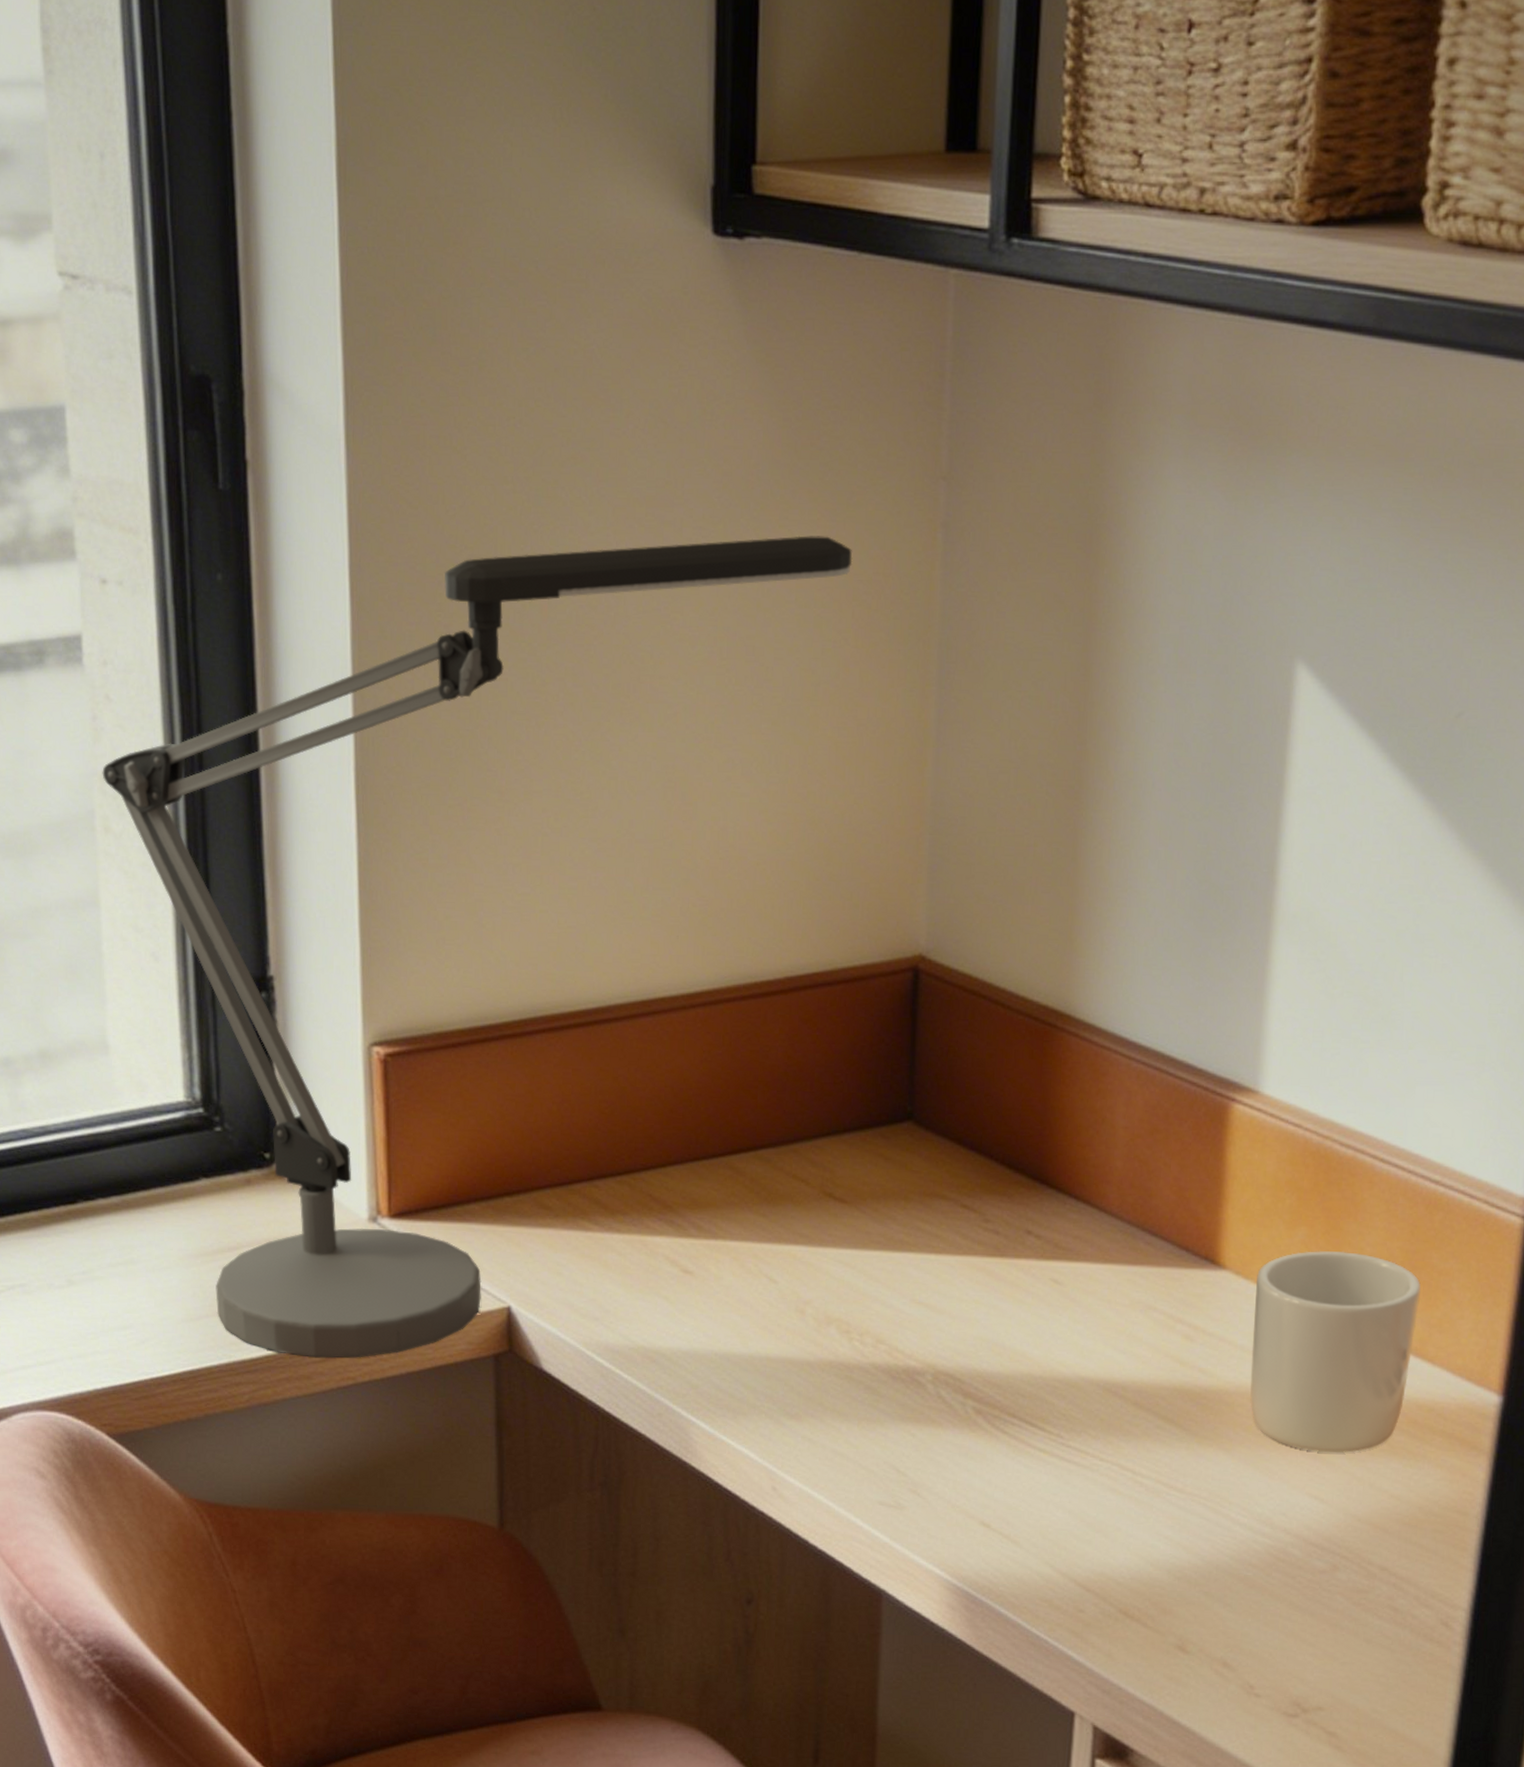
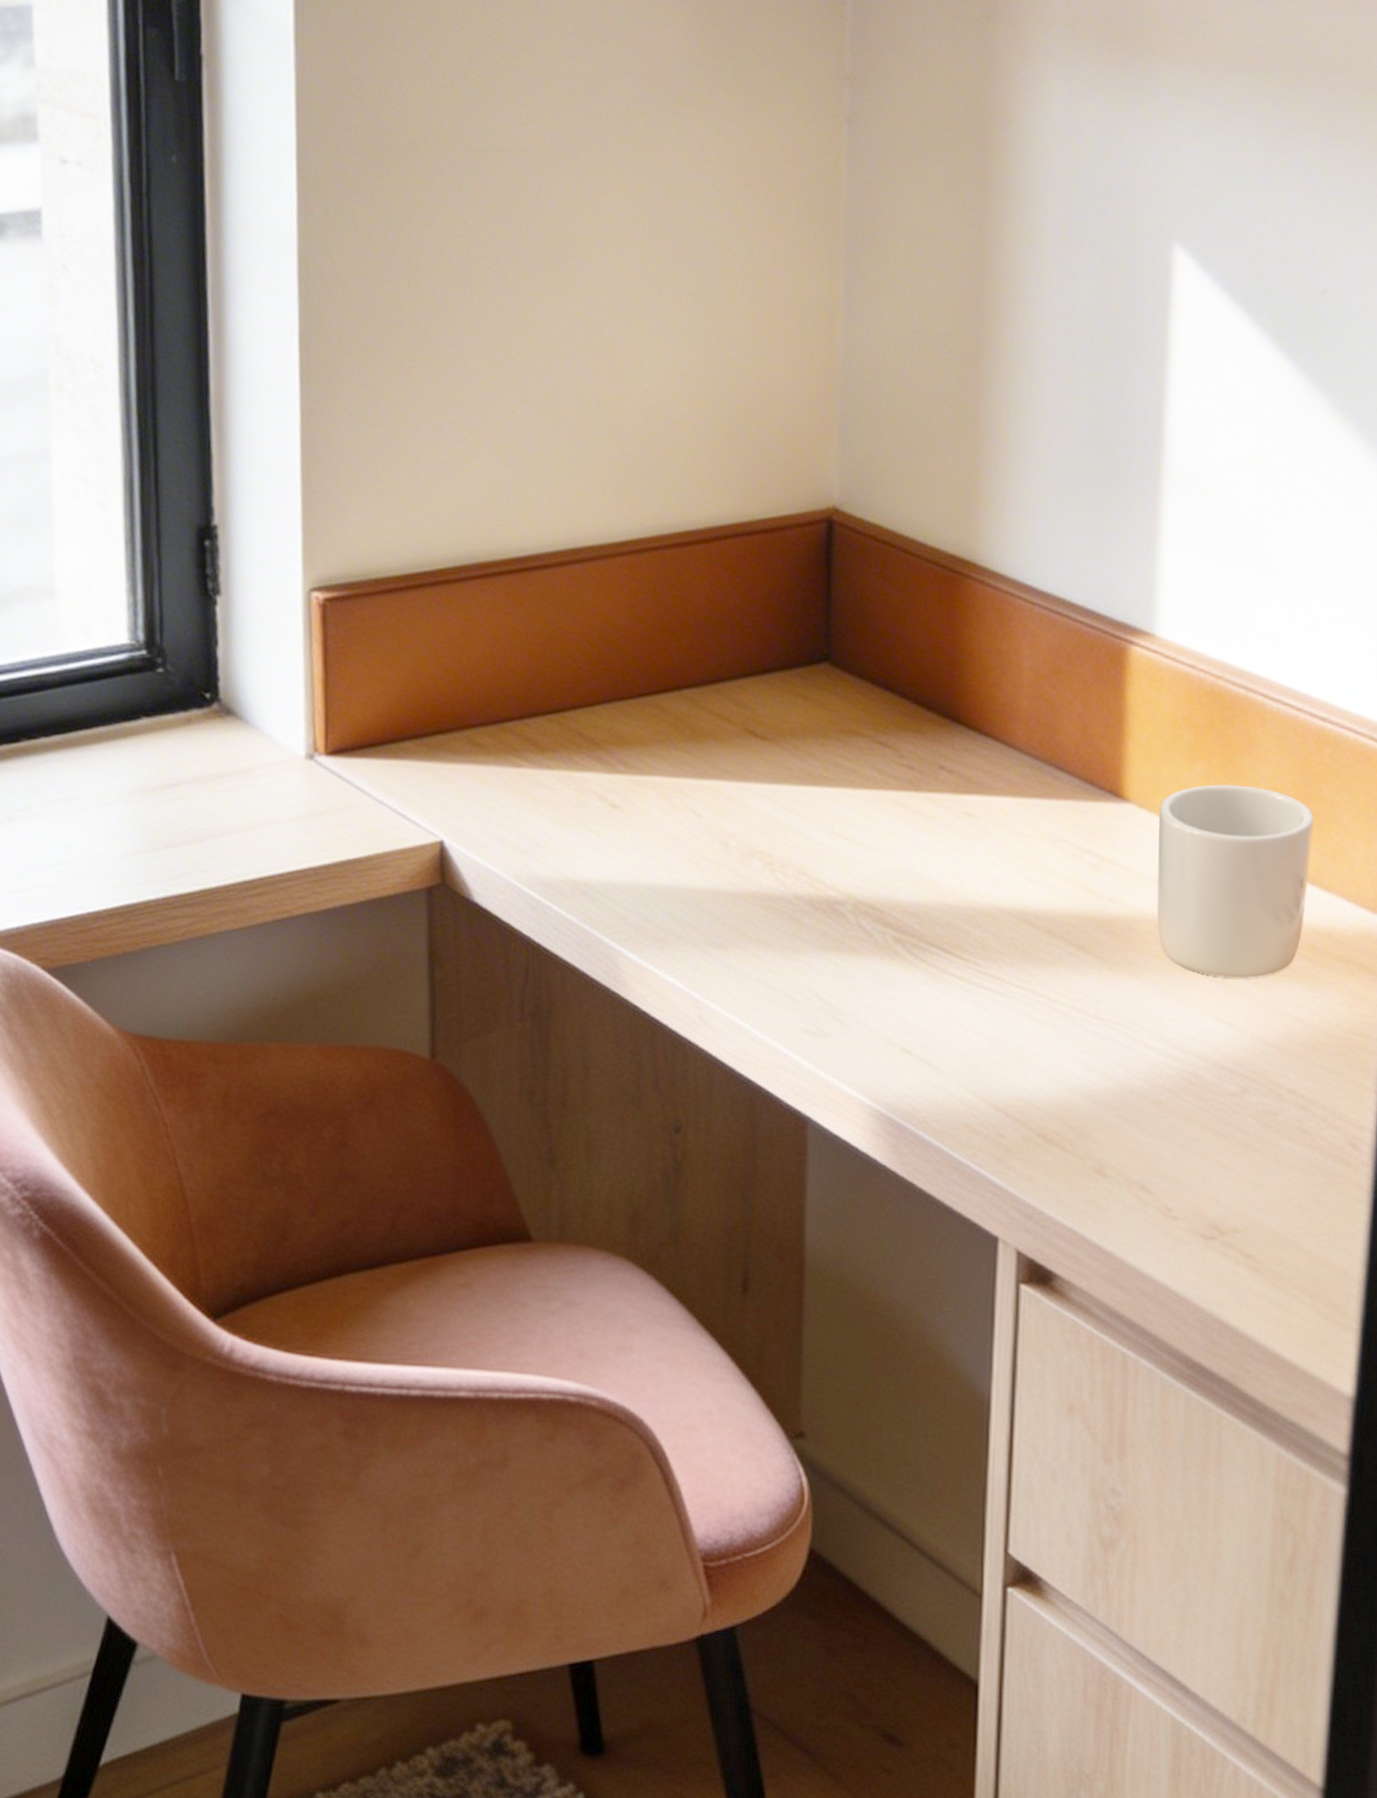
desk lamp: present [102,536,853,1358] -> none [57,128,765,892]

